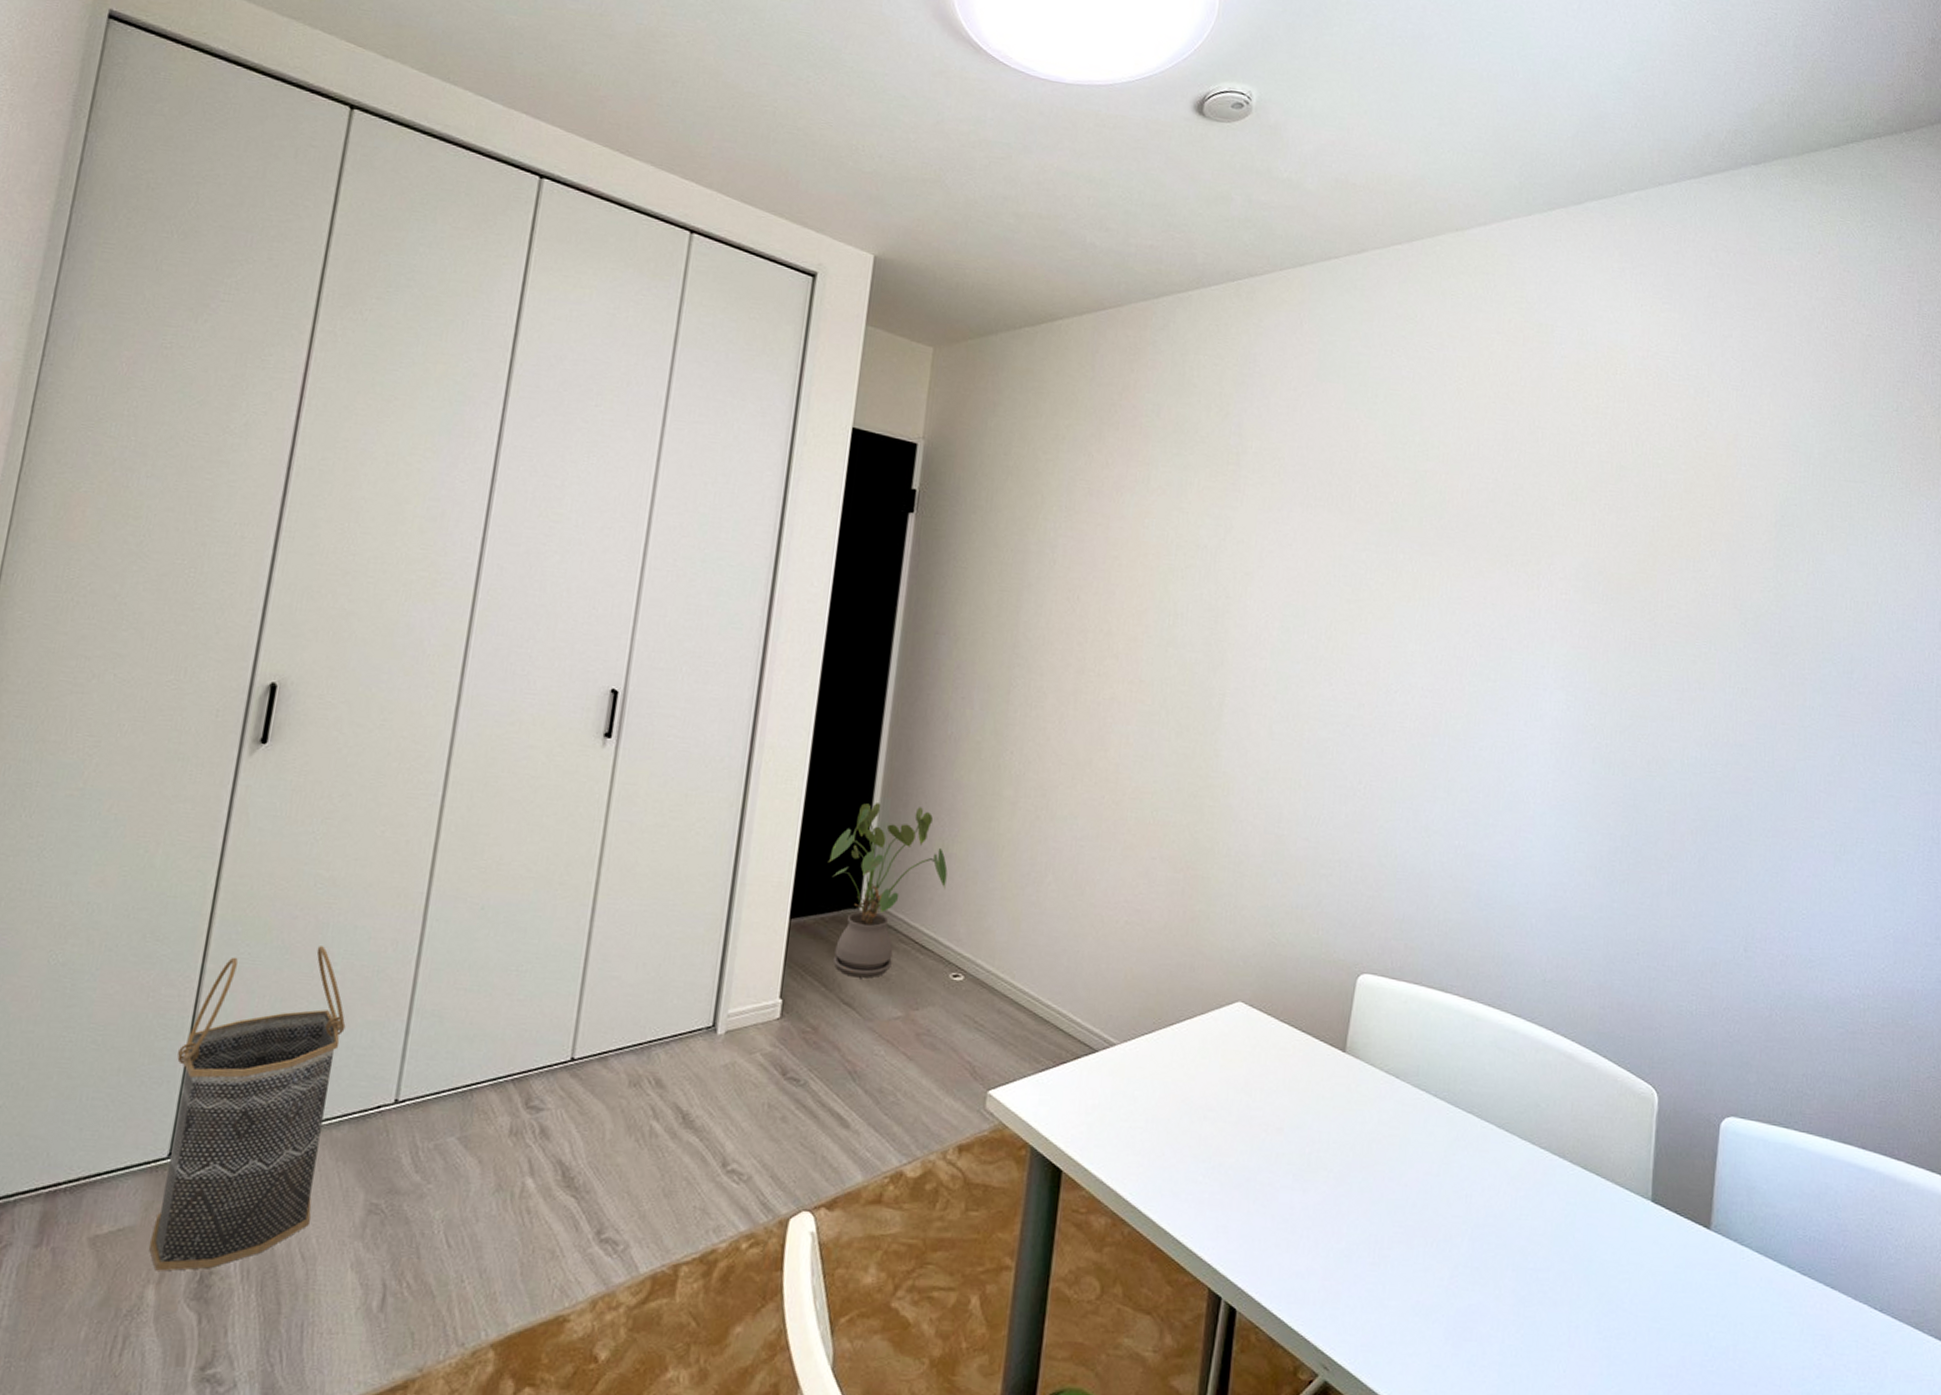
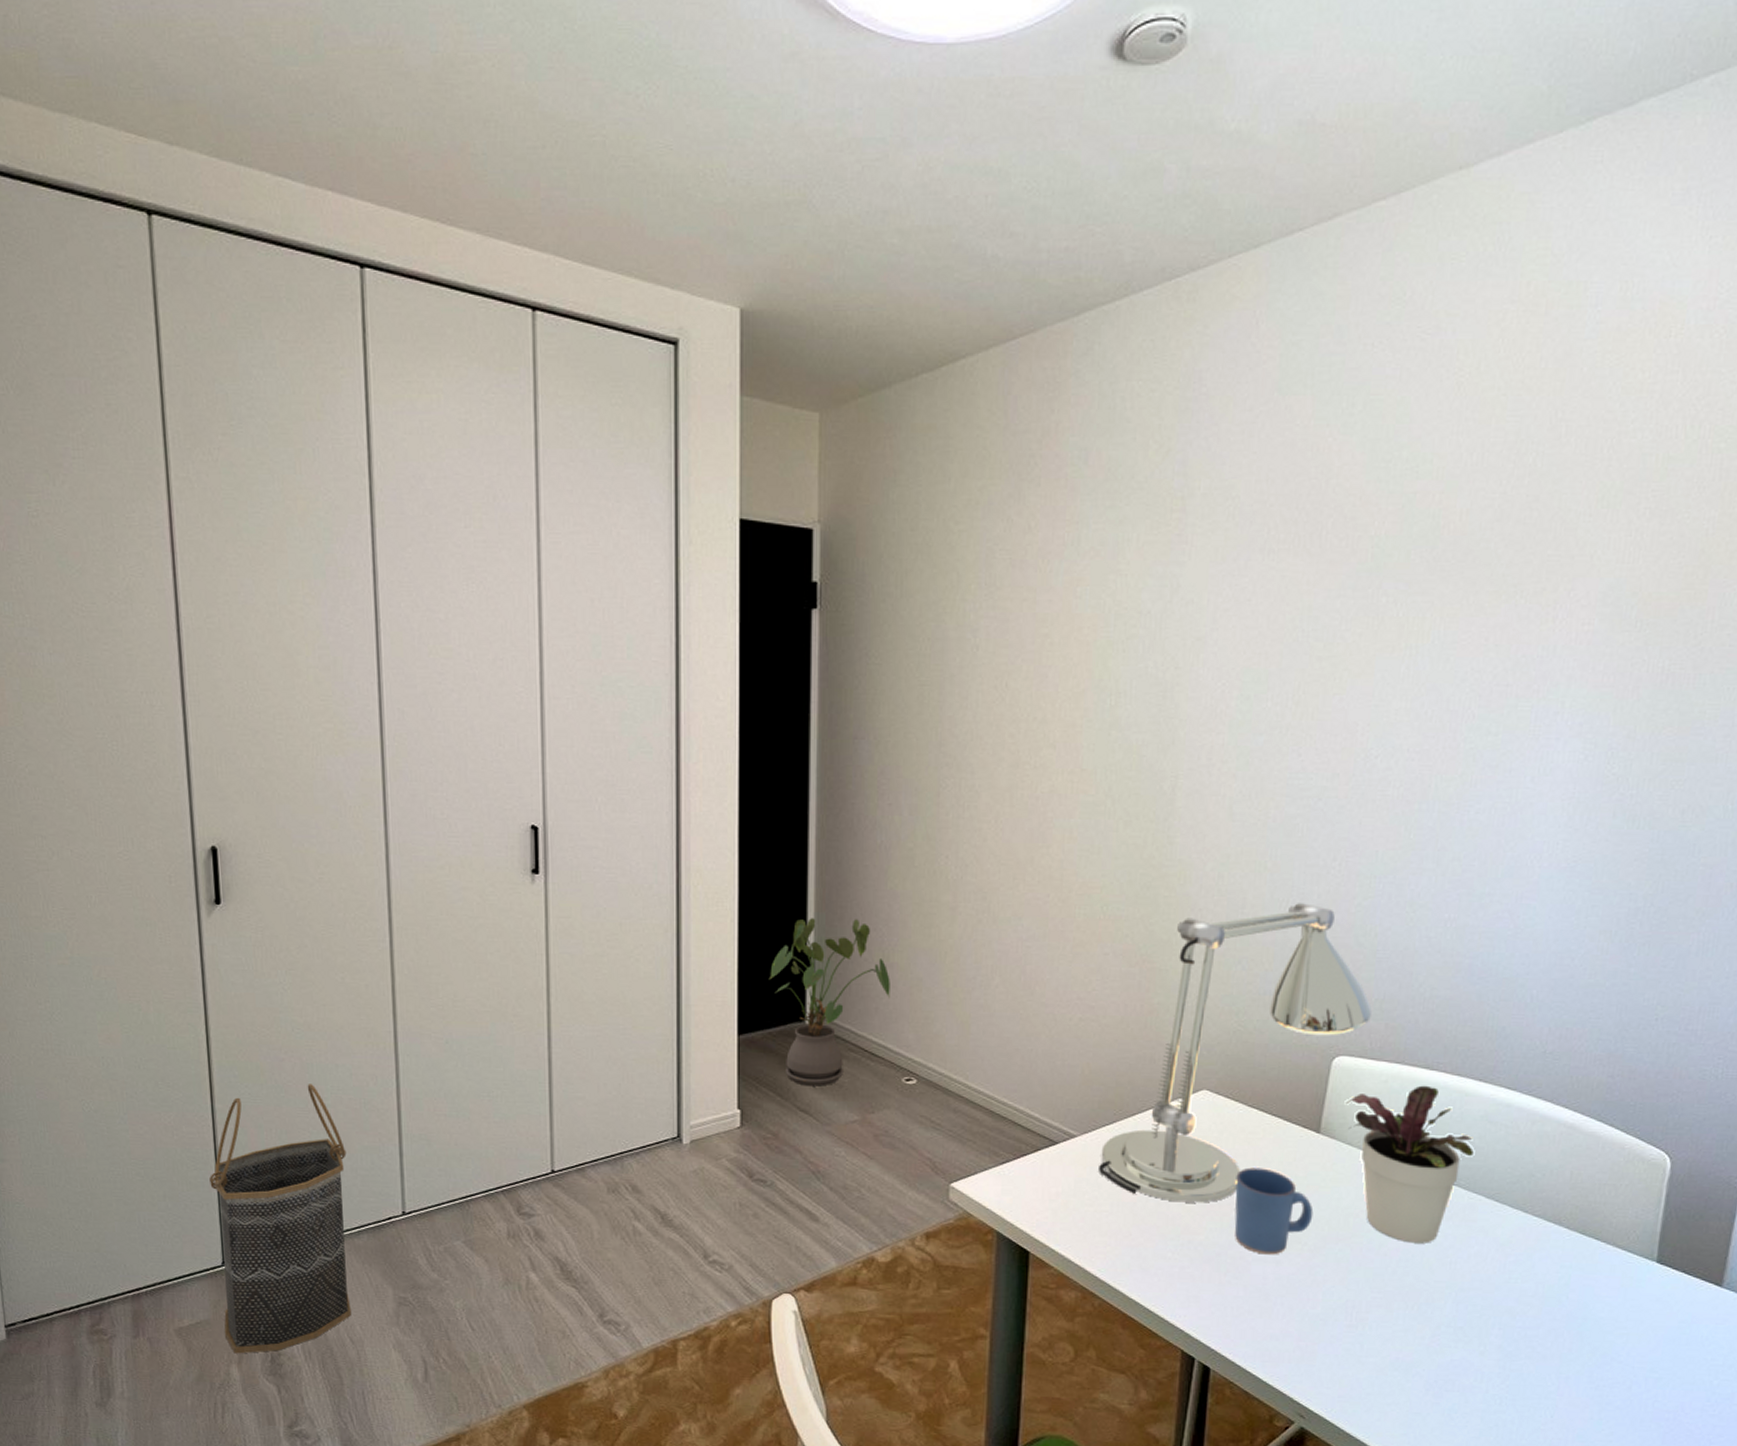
desk lamp: none [1135,821,1394,1122] -> present [1099,903,1373,1203]
mug: none [1264,1085,1339,1182] -> present [1234,1167,1314,1255]
potted plant: none [1369,1007,1485,1174] -> present [1346,1085,1474,1244]

